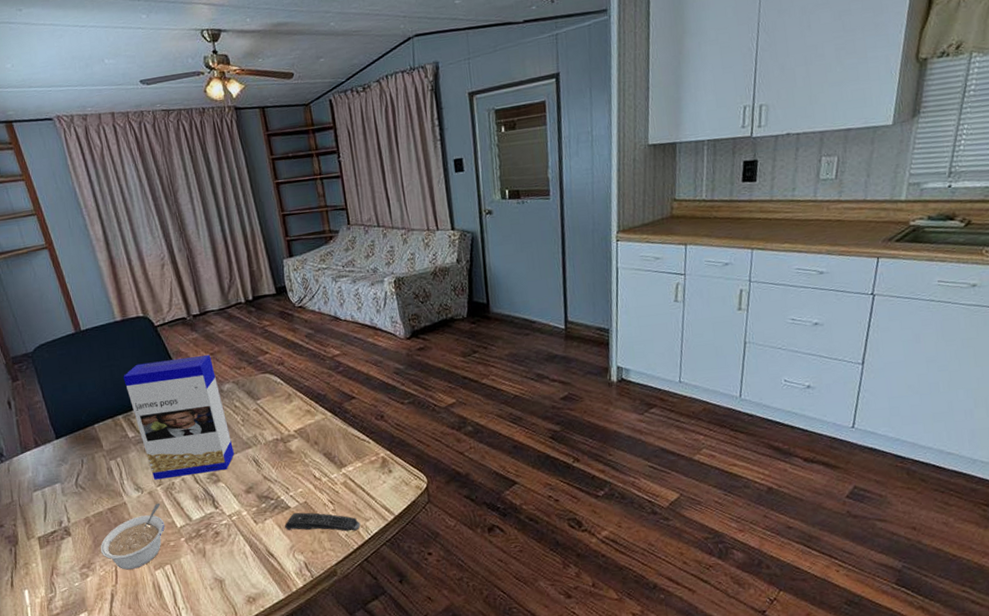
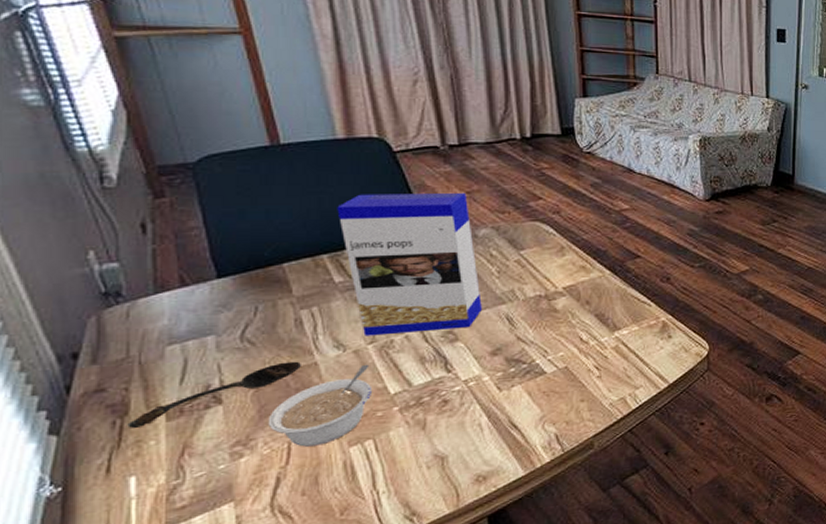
spoon: none [18,502,116,554] -> present [127,361,301,428]
remote control: present [285,512,361,532] -> none [536,378,629,401]

